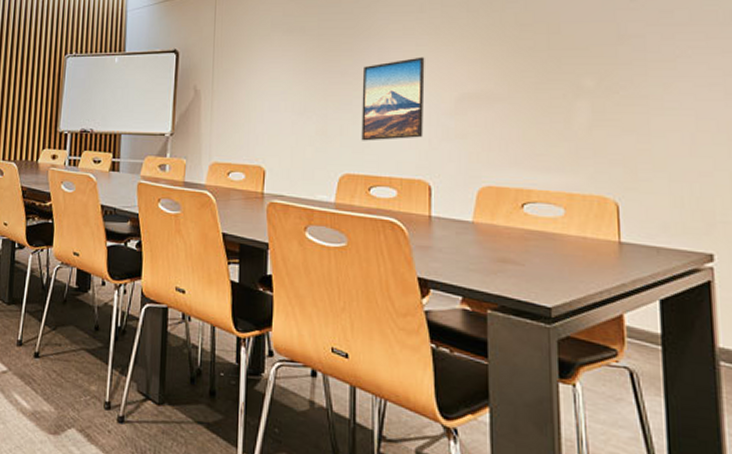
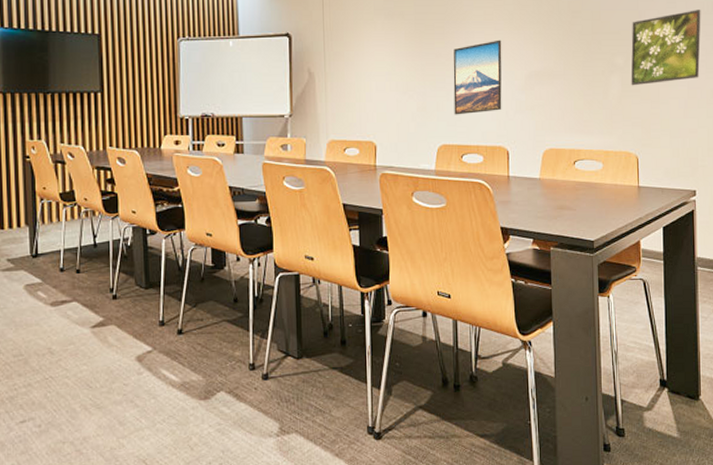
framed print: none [605,20,714,114] -> present [631,10,701,86]

